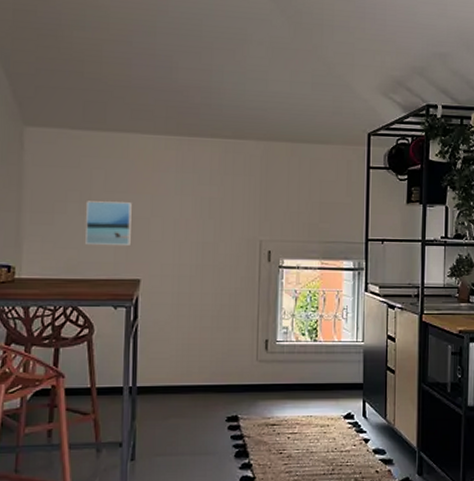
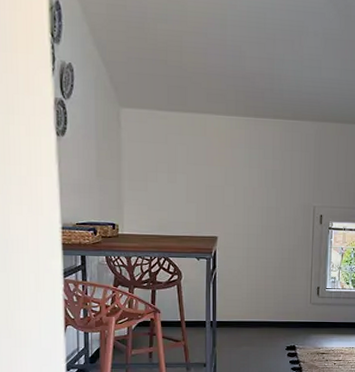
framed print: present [85,201,132,245] -> none [173,171,209,209]

